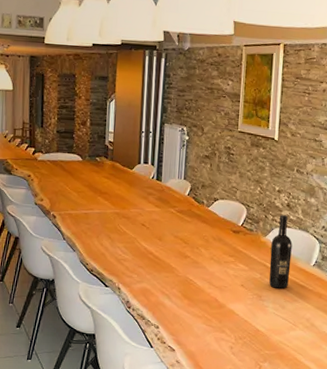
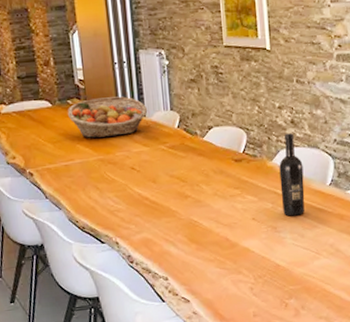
fruit basket: none [95,159,164,195] -> present [68,96,148,139]

